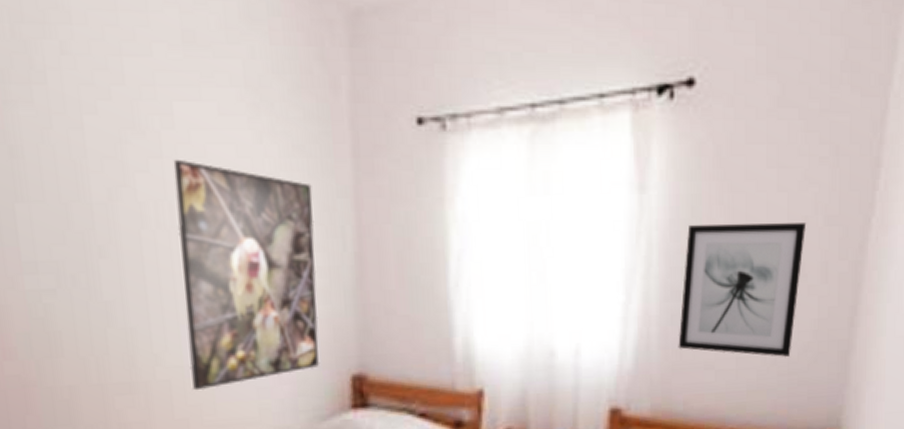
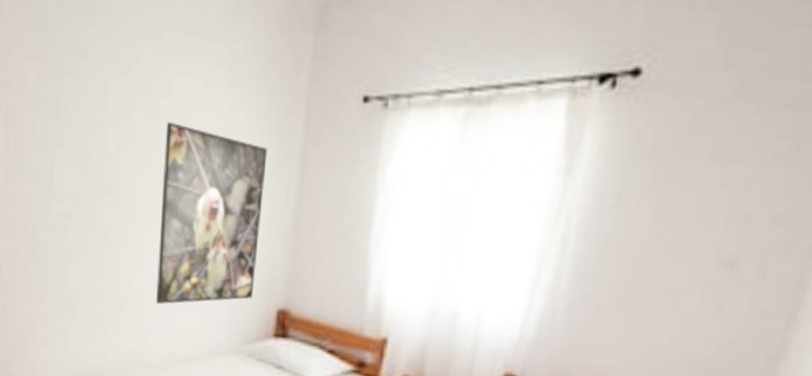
wall art: present [678,223,807,358] -> none [583,210,749,353]

